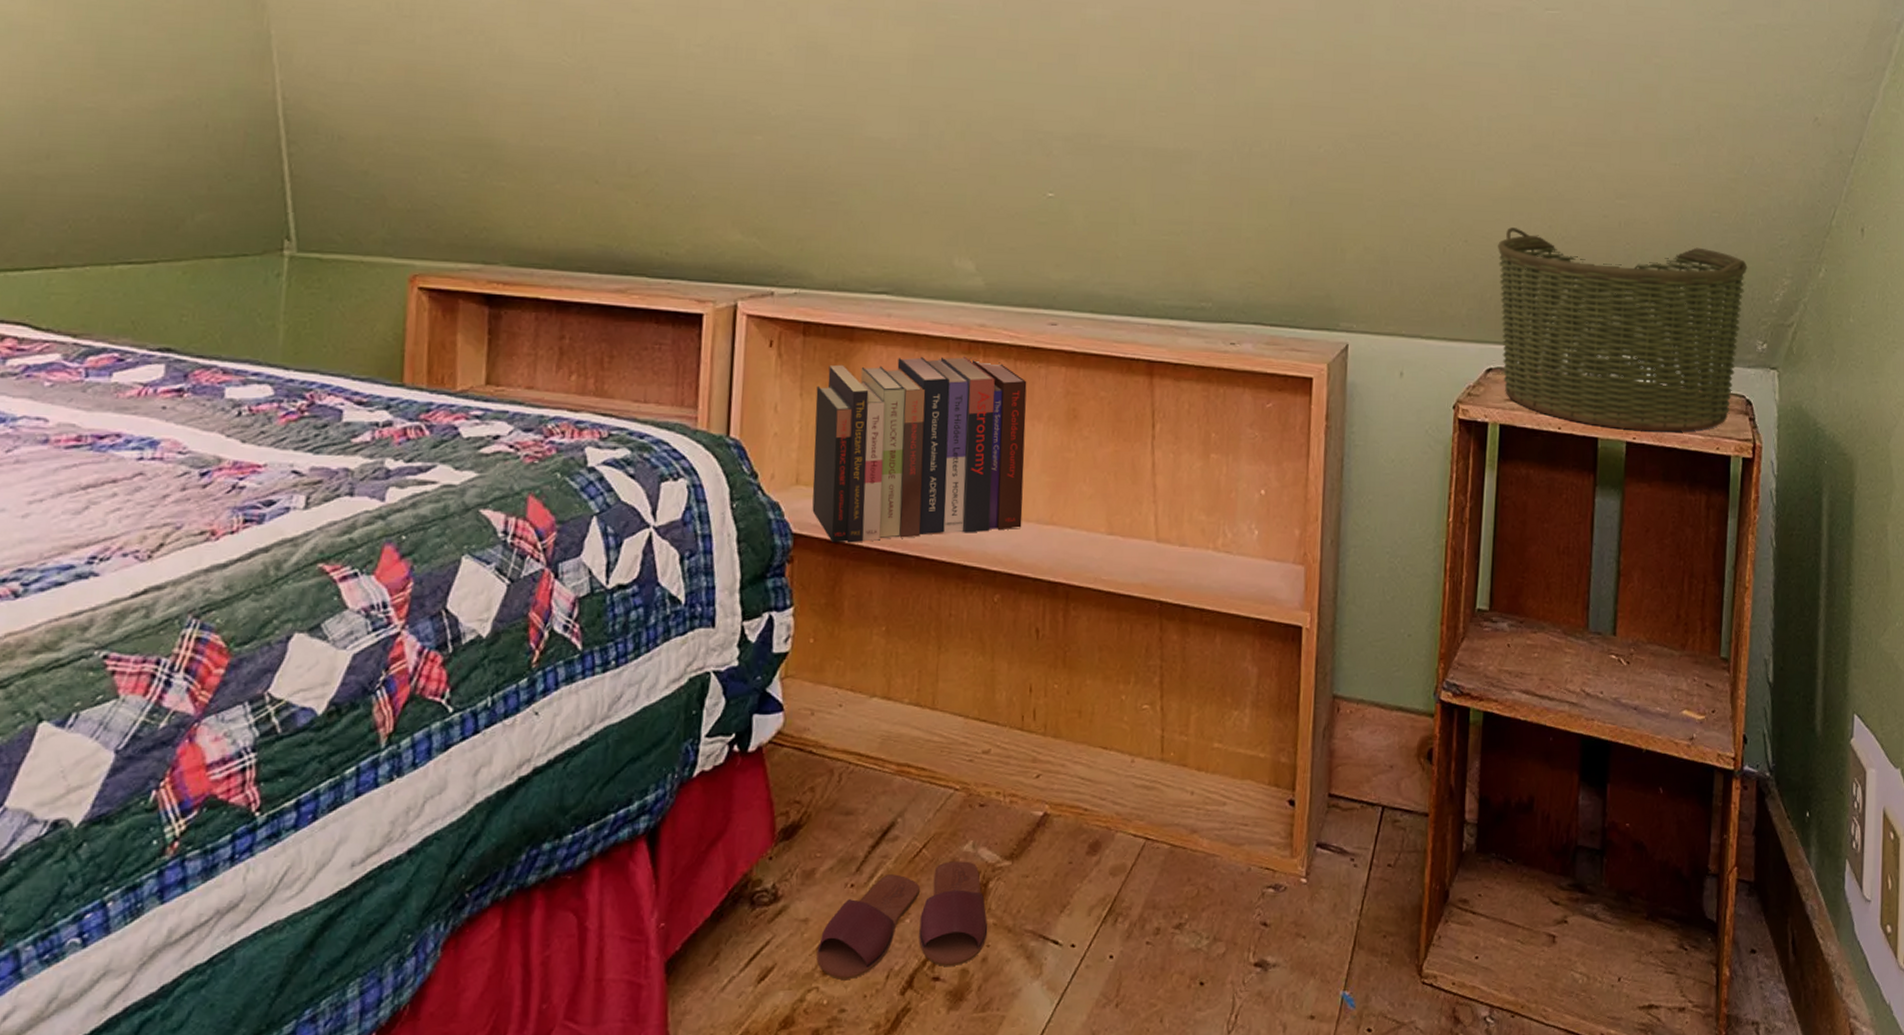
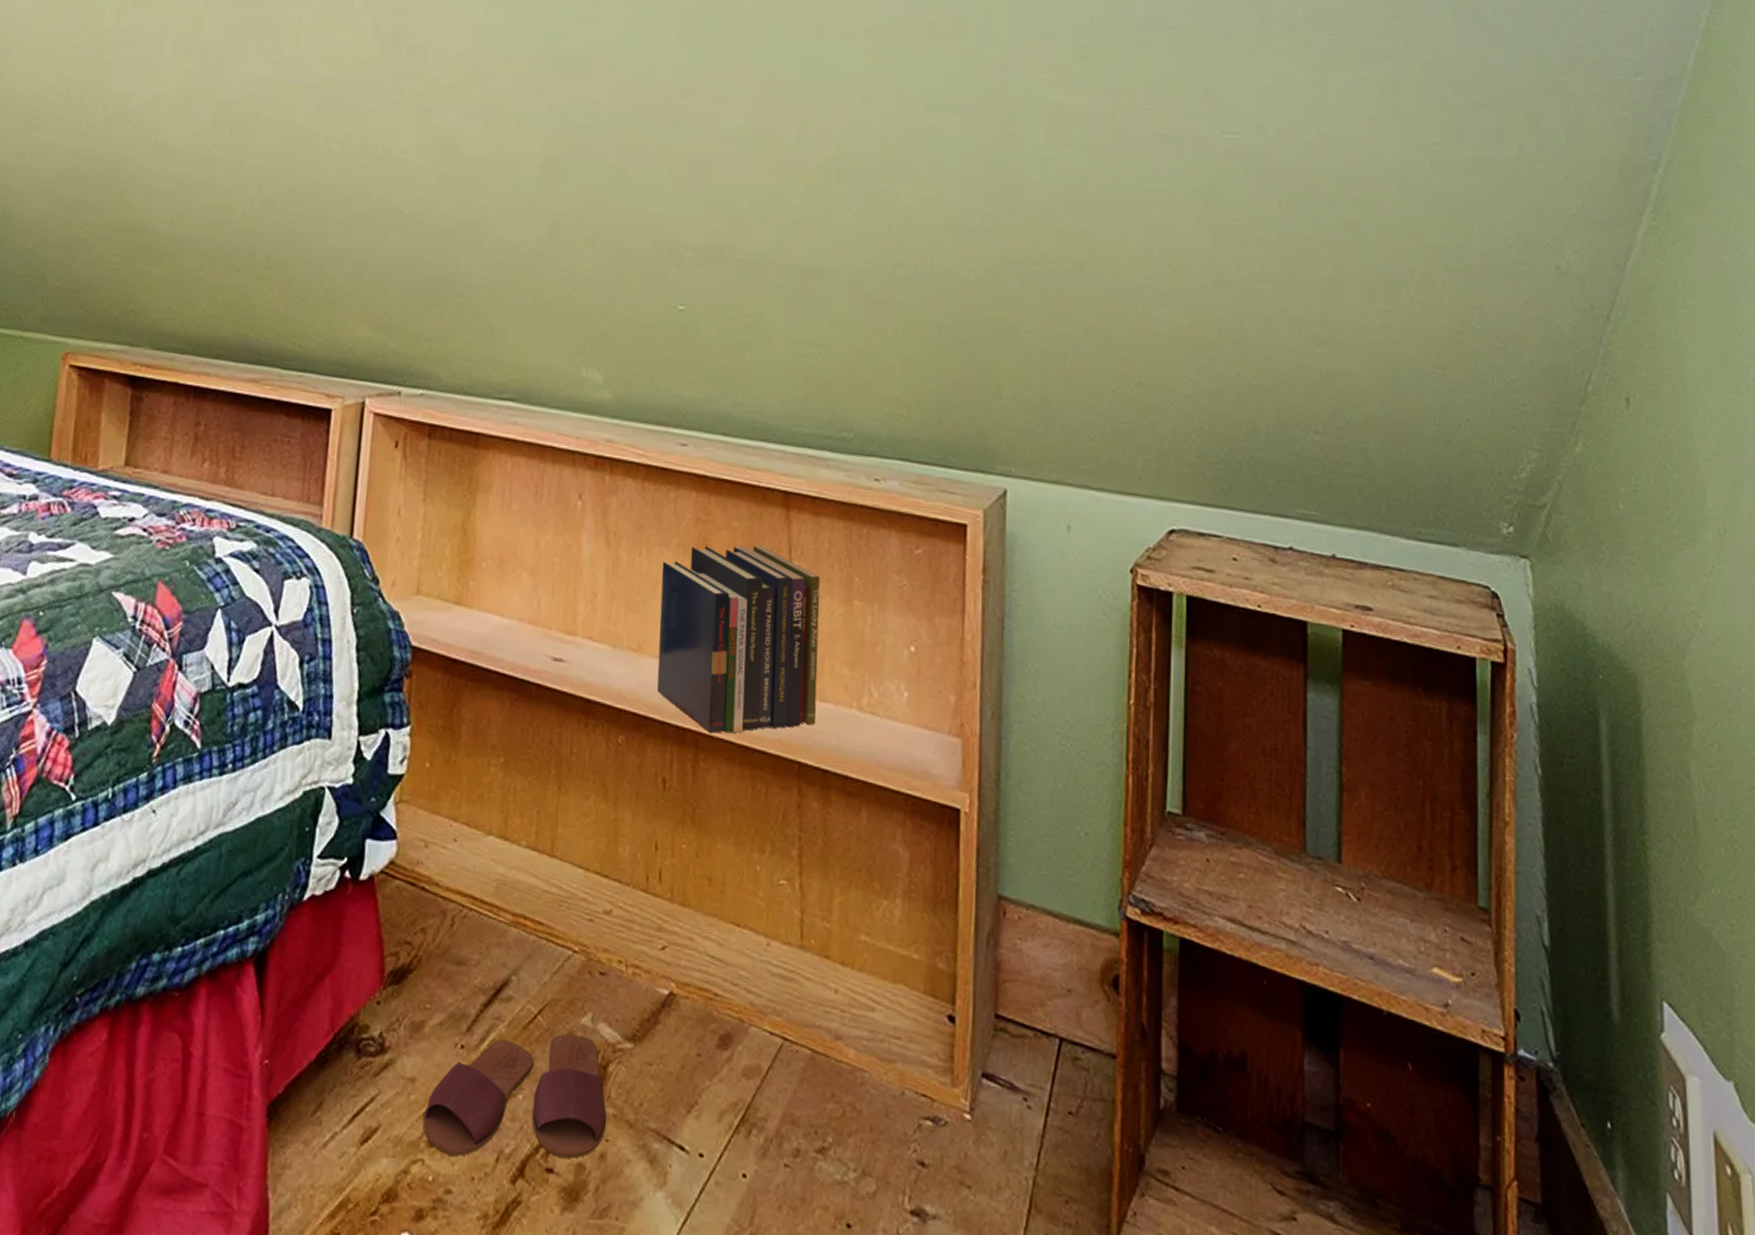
books: present [812,356,1027,543] -> none [432,468,655,664]
books: none [1030,411,1180,584] -> present [657,545,820,733]
basket: present [1498,227,1748,432] -> none [1177,371,1483,624]

